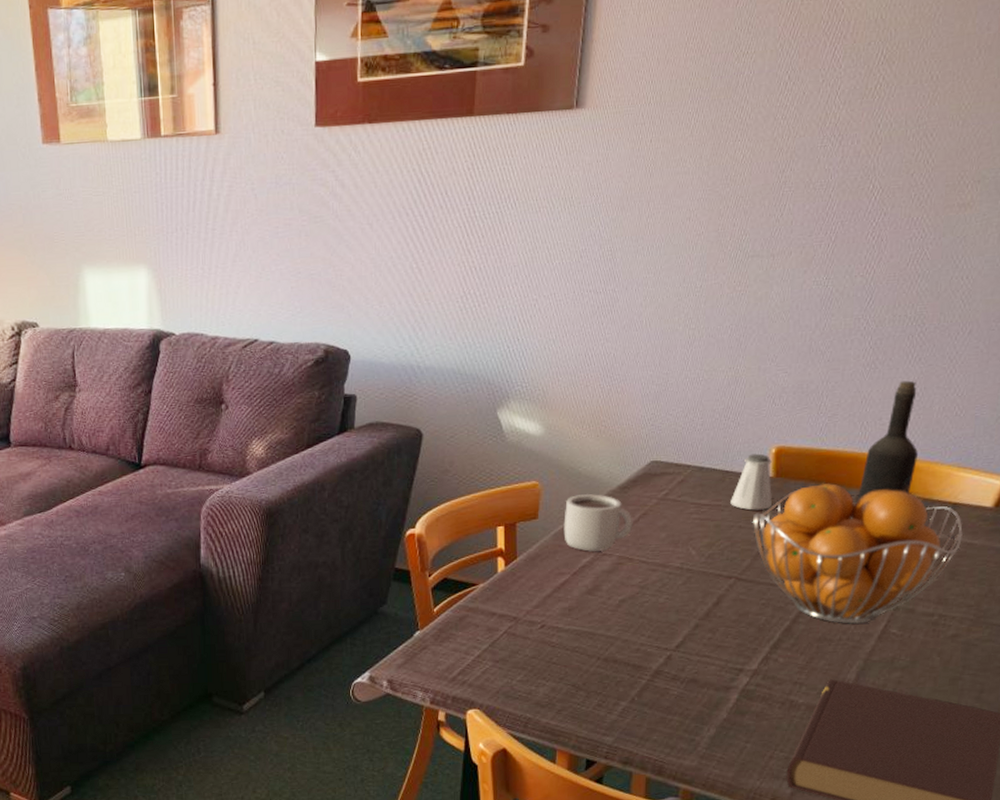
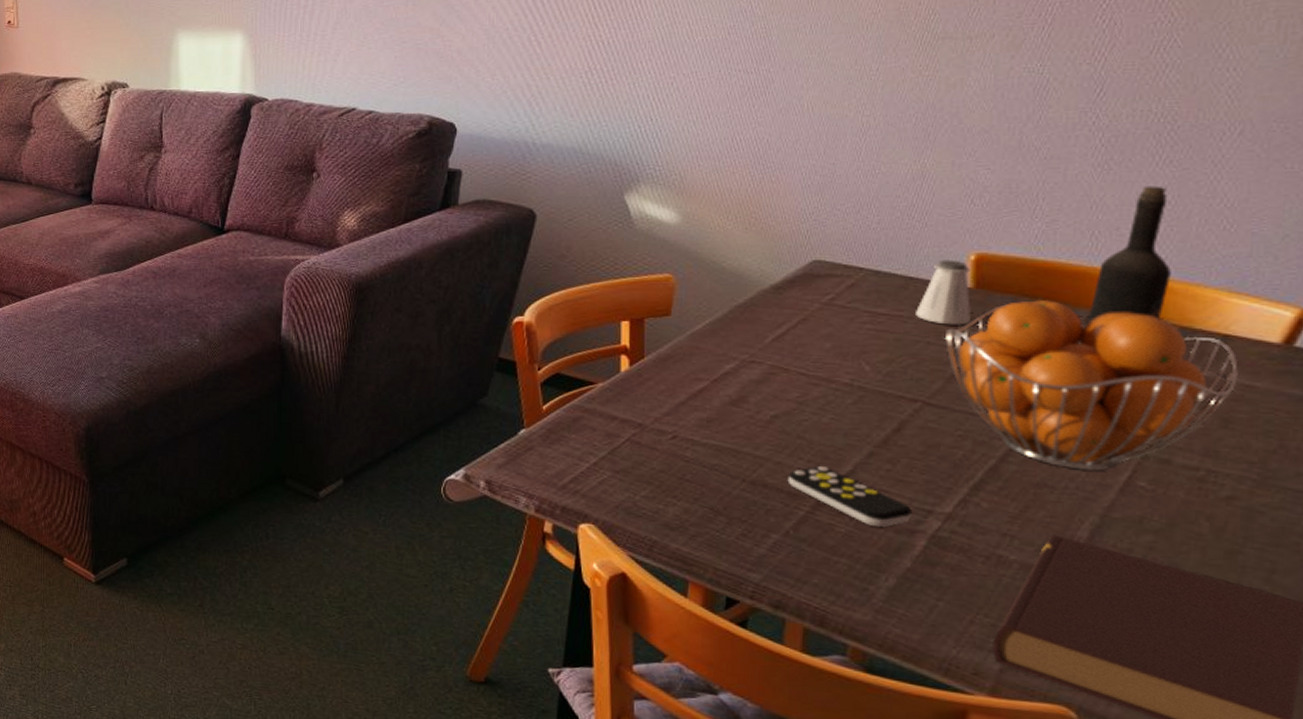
mug: present [564,494,633,552] -> none [702,292,790,357]
remote control: none [633,639,727,688] -> present [787,465,912,528]

